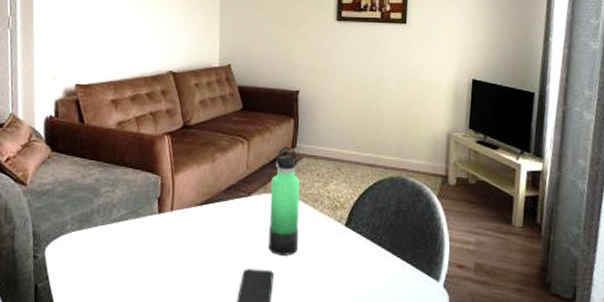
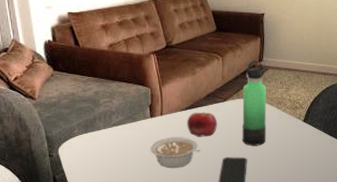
legume: none [155,239,216,280] -> present [150,137,201,168]
fruit: none [201,208,238,241] -> present [187,112,217,137]

